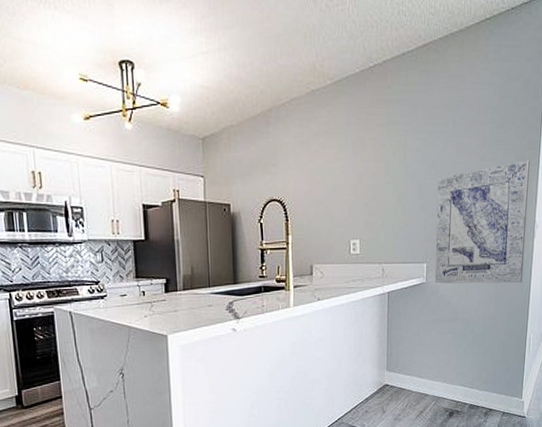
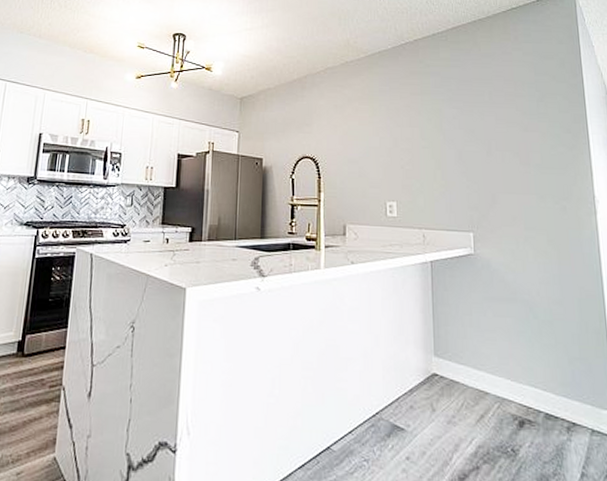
wall art: present [434,160,530,284] -> none [478,132,591,264]

